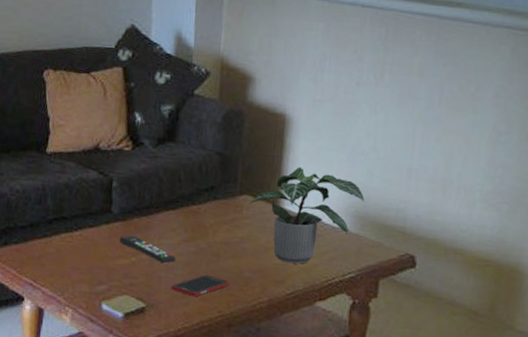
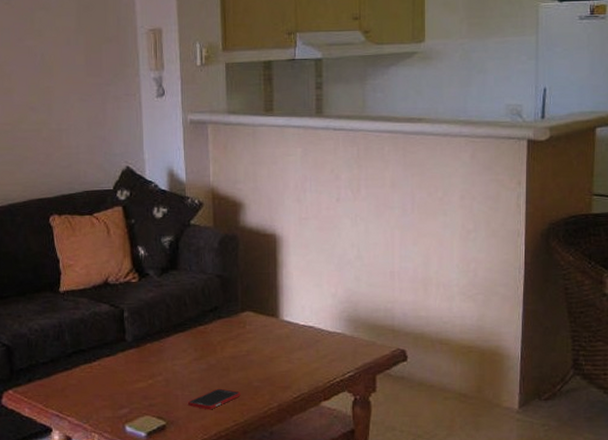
remote control: present [119,235,176,264] -> none [135,360,189,383]
potted plant: present [249,166,365,264] -> none [251,280,355,369]

